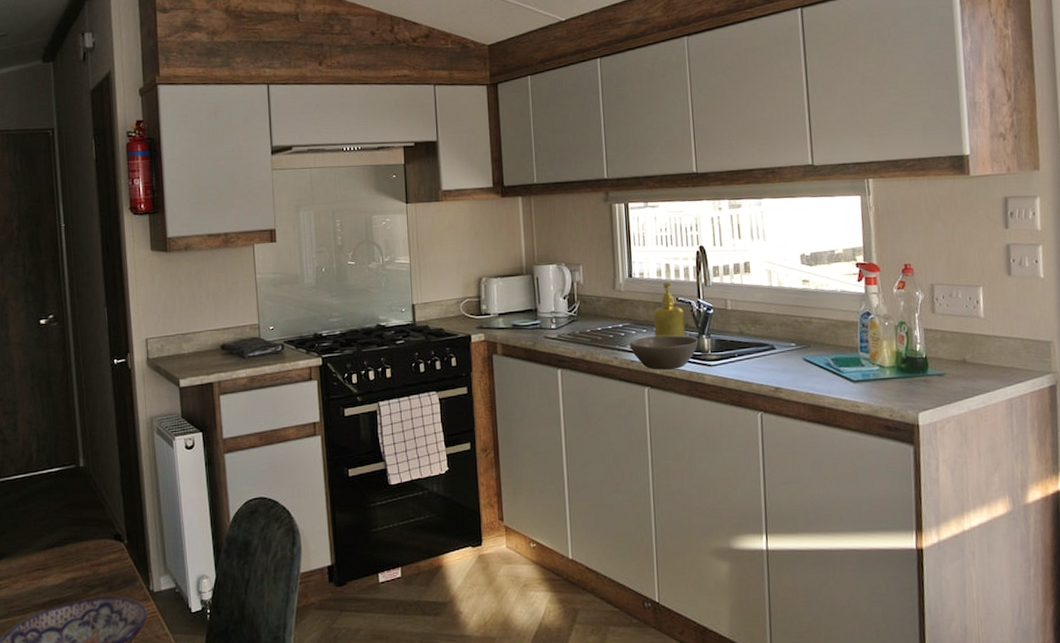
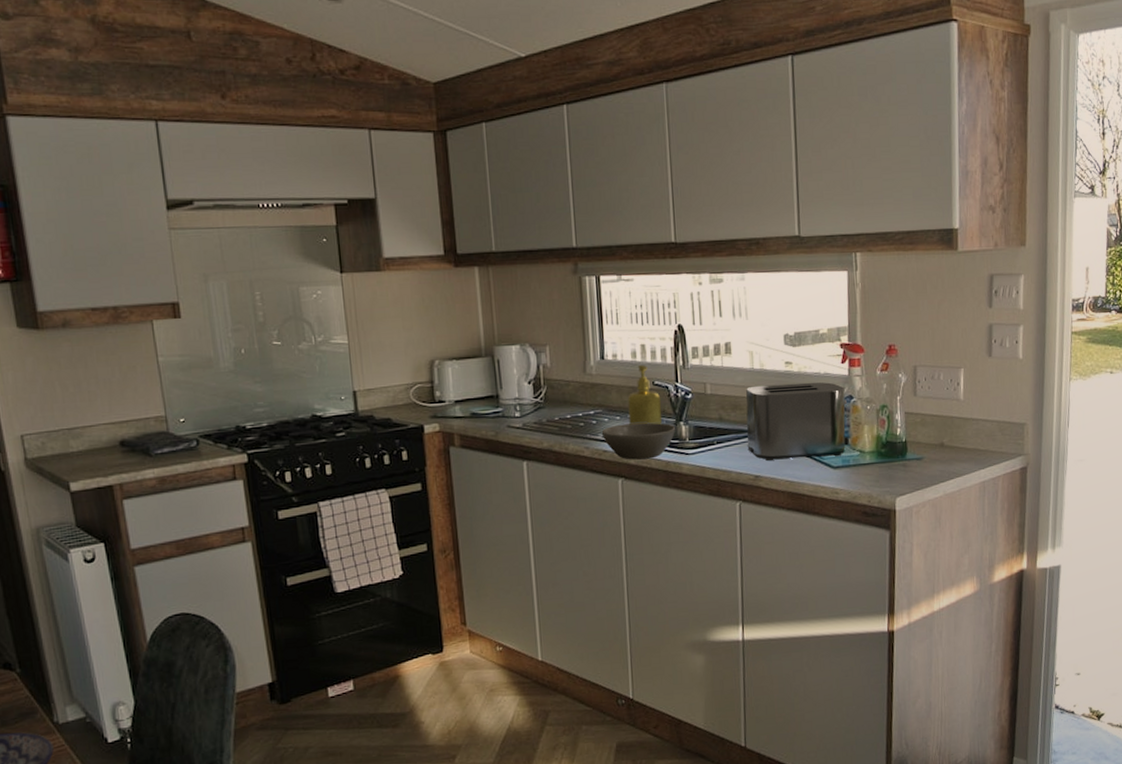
toaster: none [765,299,869,373] -> present [745,382,850,461]

